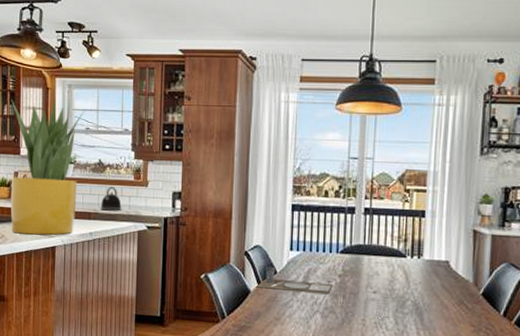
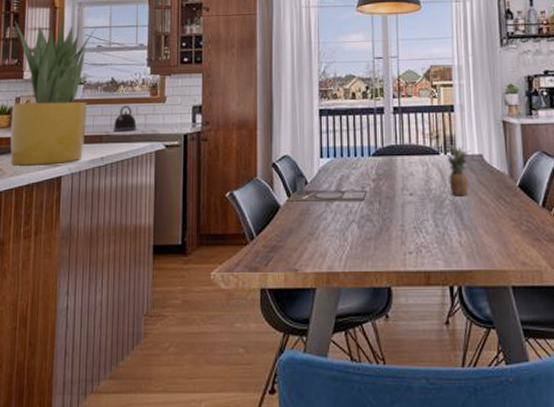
fruit: none [413,247,440,299] -> present [446,143,474,196]

